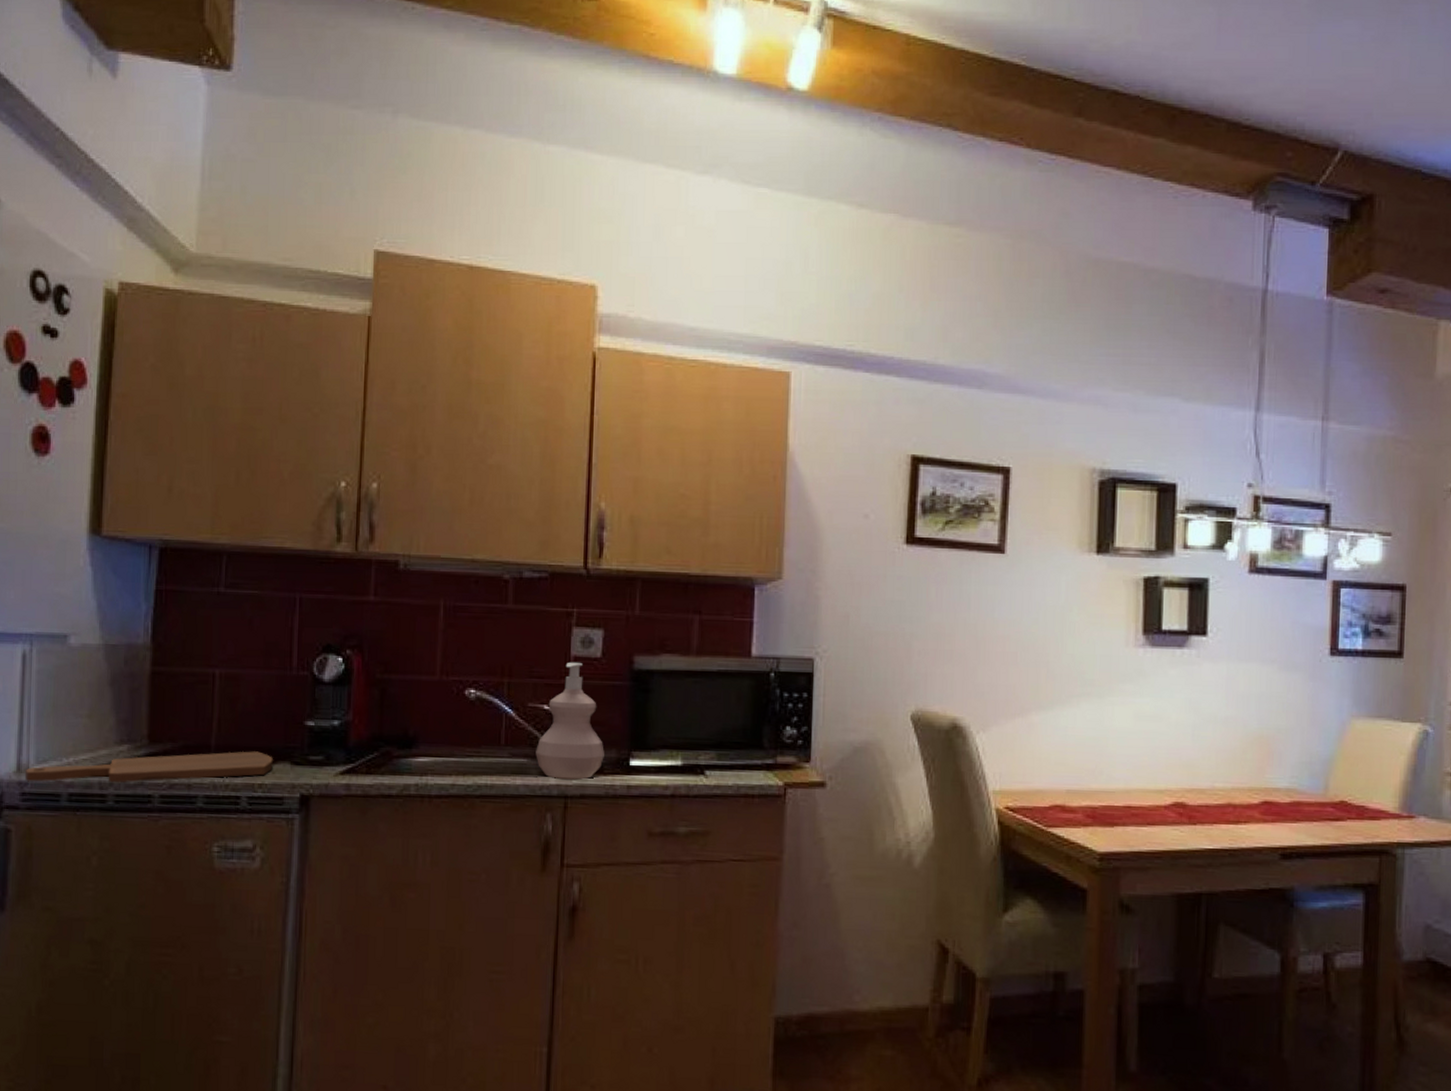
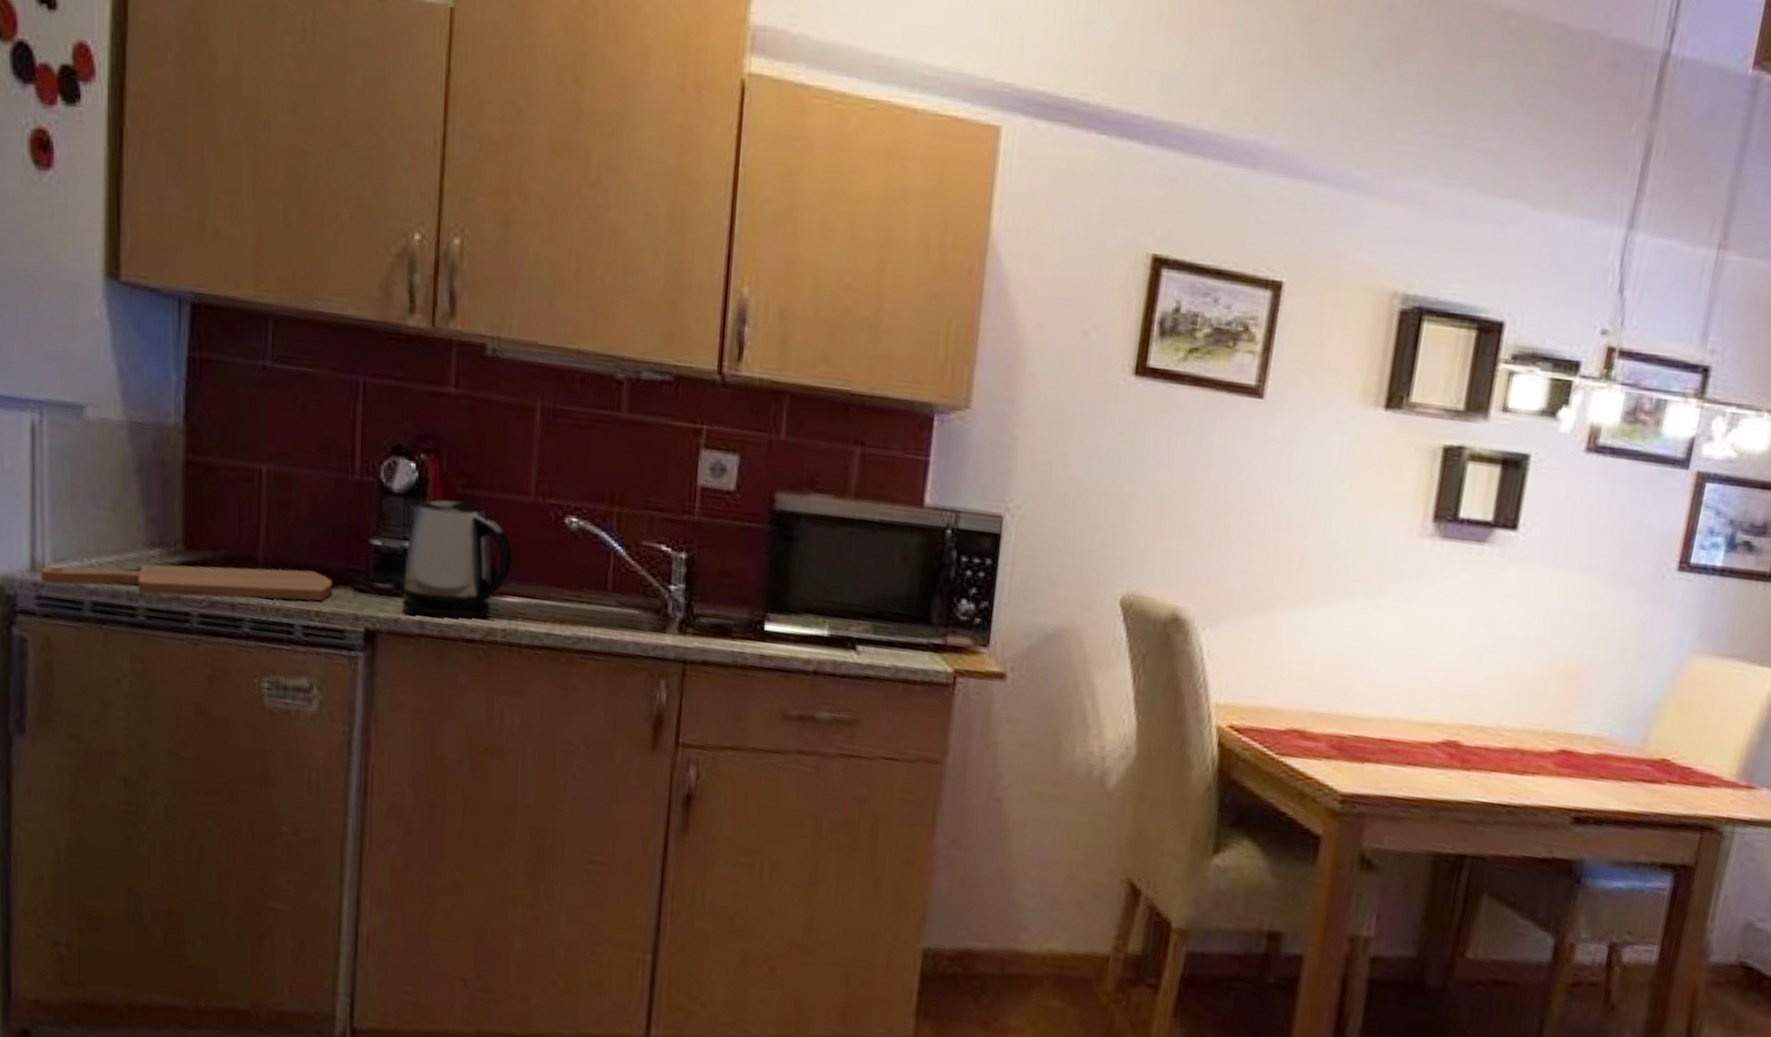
kettle: none [331,684,423,781] -> present [401,499,512,620]
soap bottle: present [536,662,604,781] -> none [649,493,734,643]

